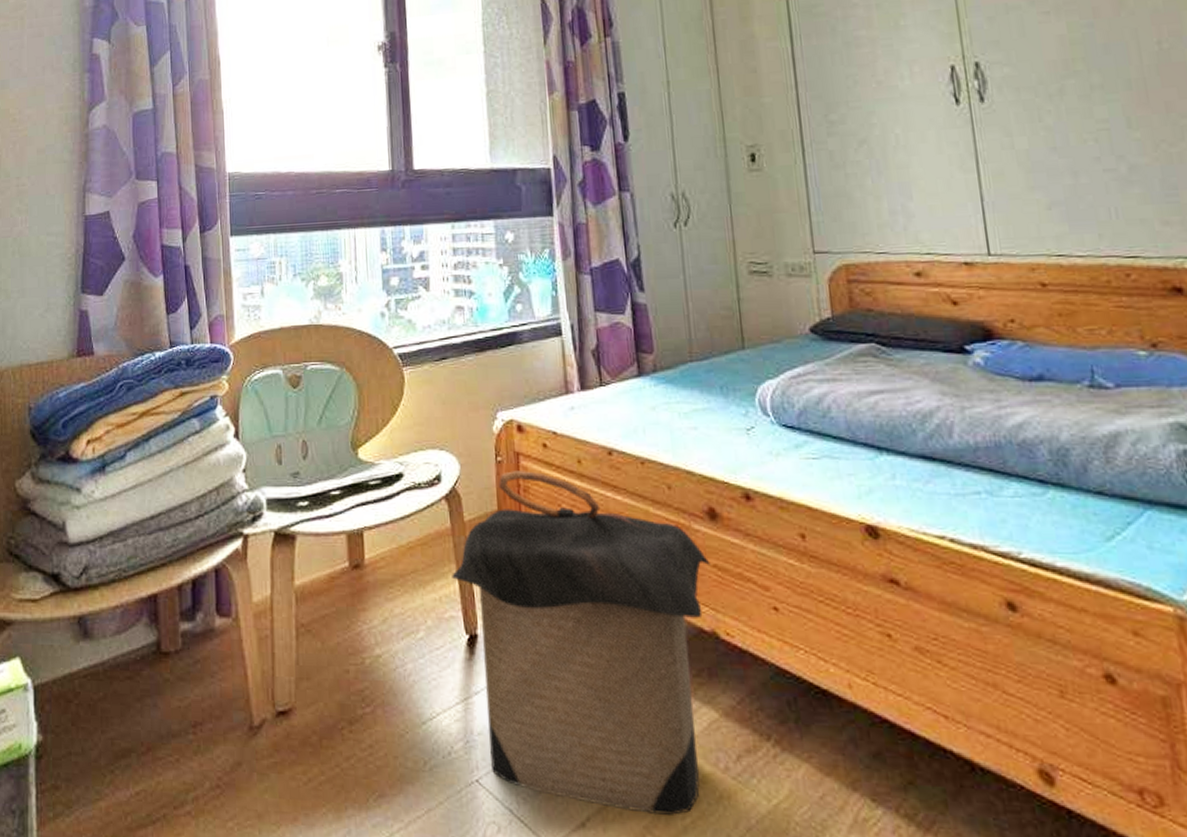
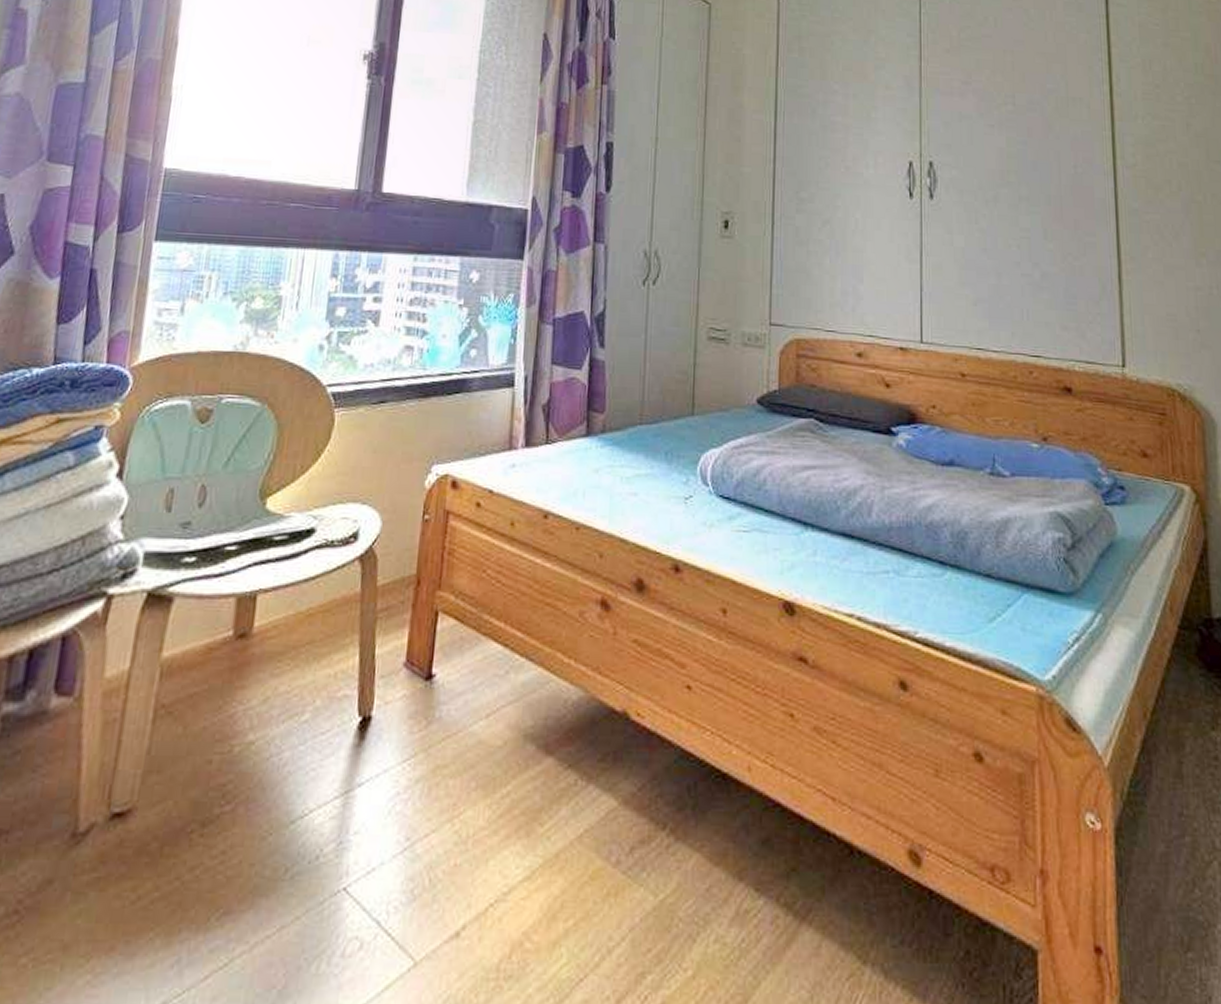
laundry hamper: present [452,471,711,815] -> none [353,531,631,917]

